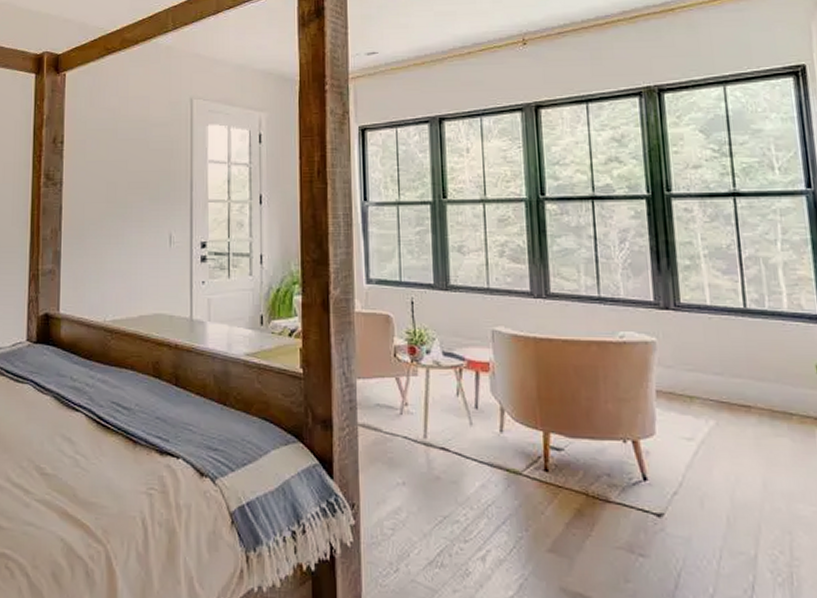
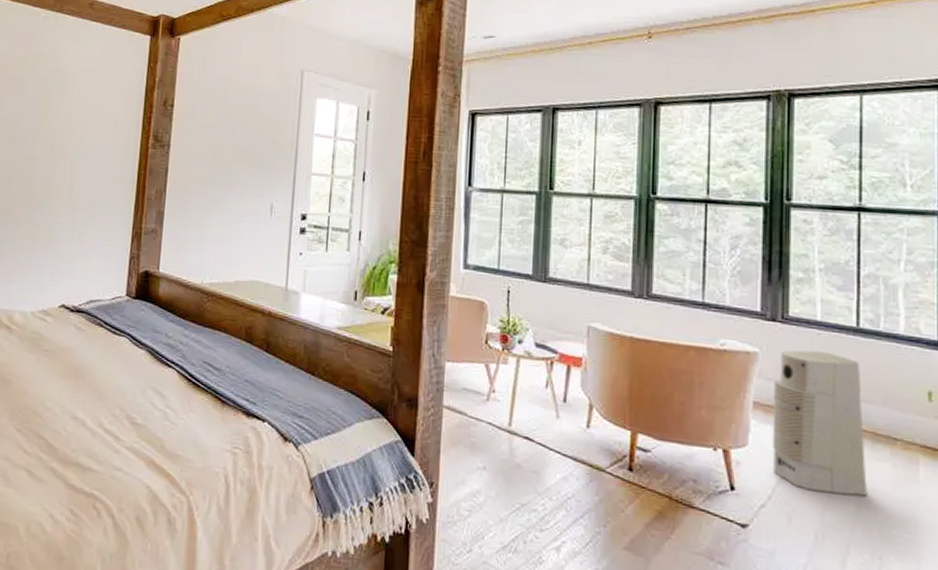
air purifier: none [673,334,771,474] -> present [772,350,867,496]

